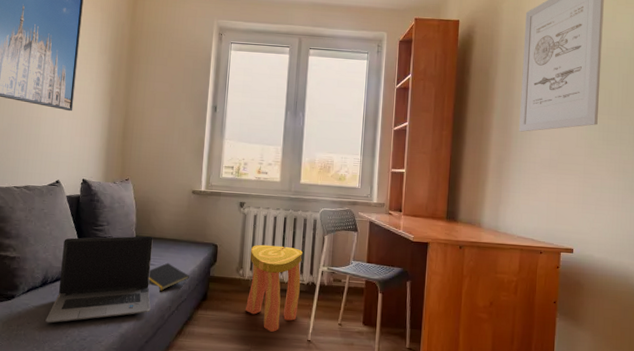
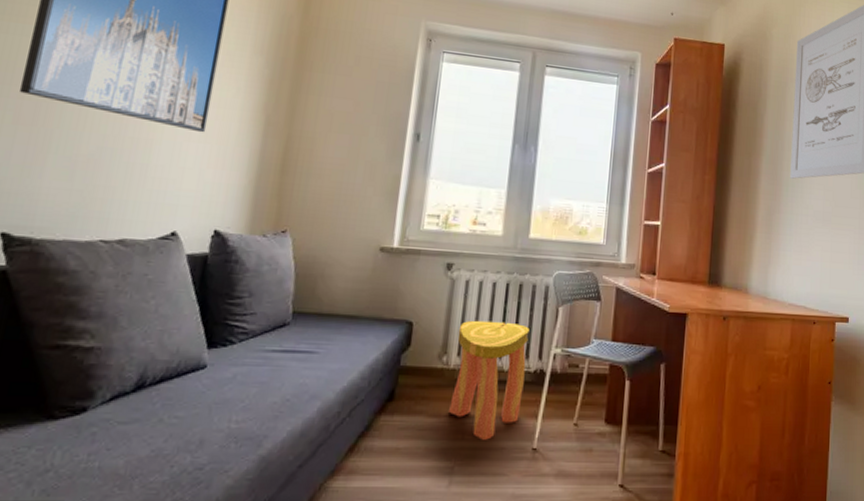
laptop computer: present [45,236,153,323] -> none [137,311,319,448]
notepad: present [148,262,189,292] -> none [307,349,370,391]

